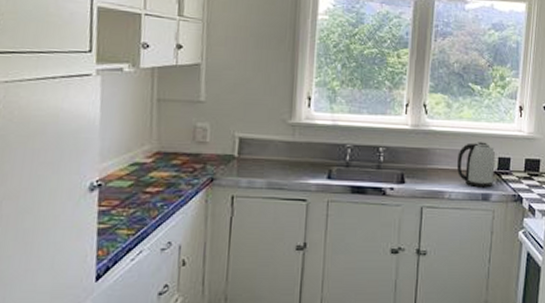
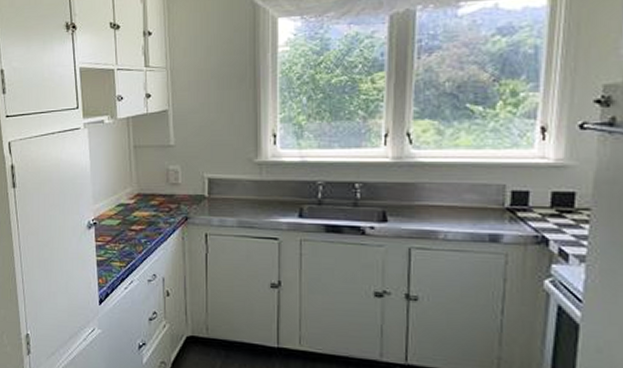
kettle: present [457,141,495,188] -> none [454,173,506,228]

